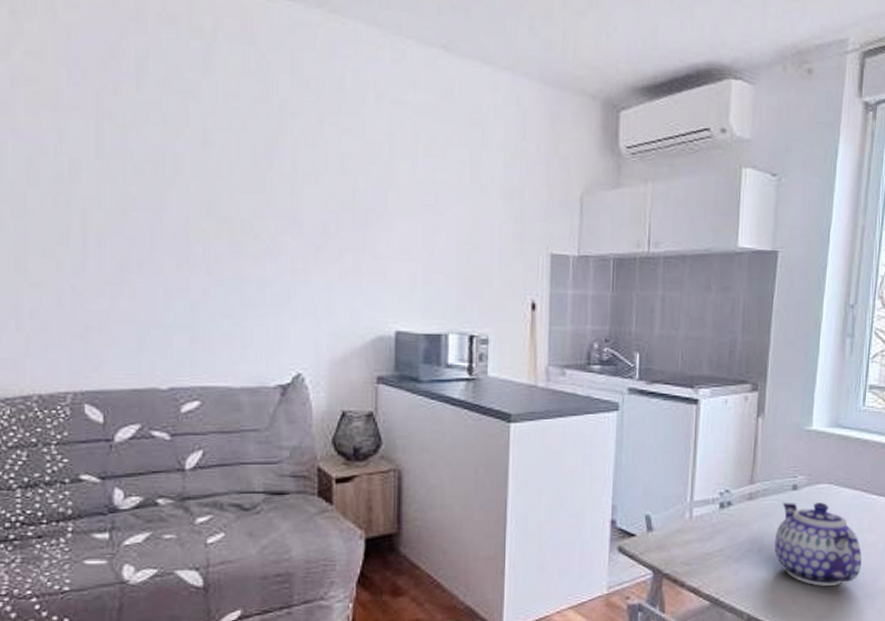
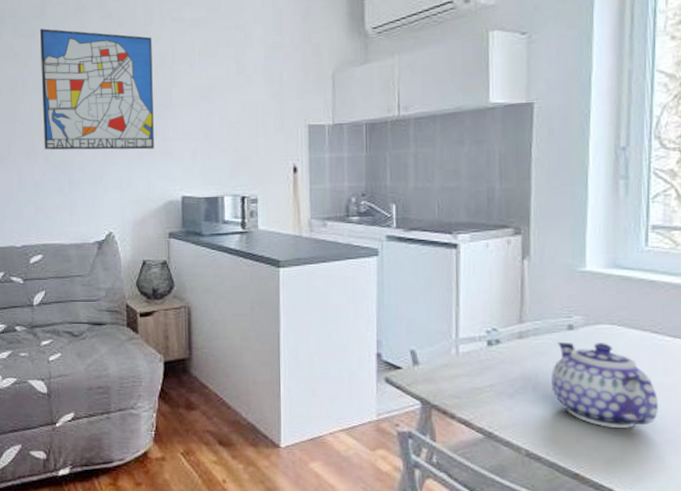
wall art: none [203,85,363,268] -> present [40,28,154,150]

